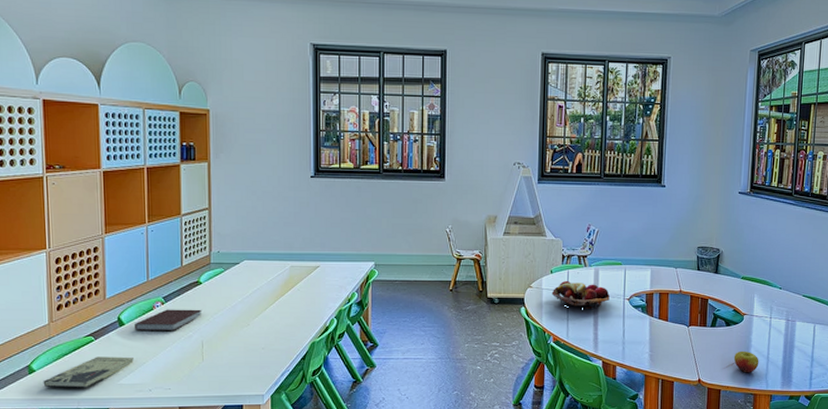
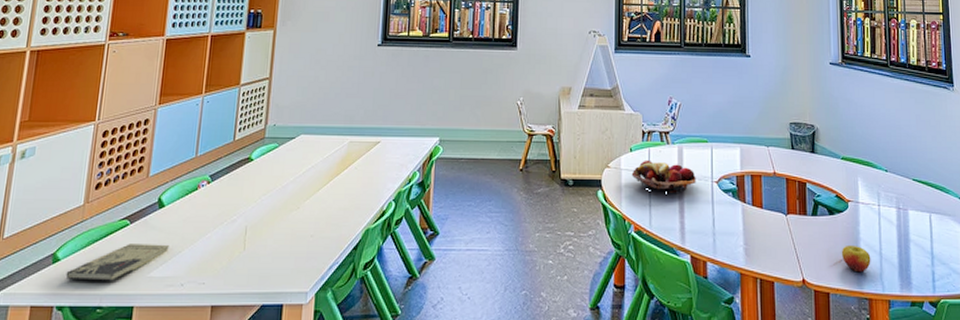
notebook: present [134,309,202,330] -> none [174,189,250,214]

